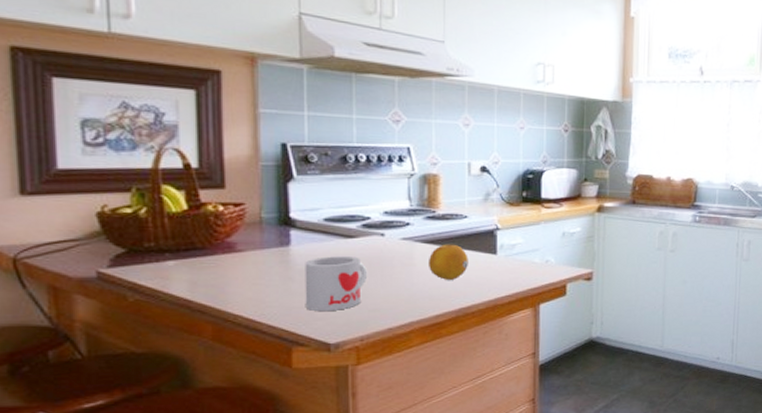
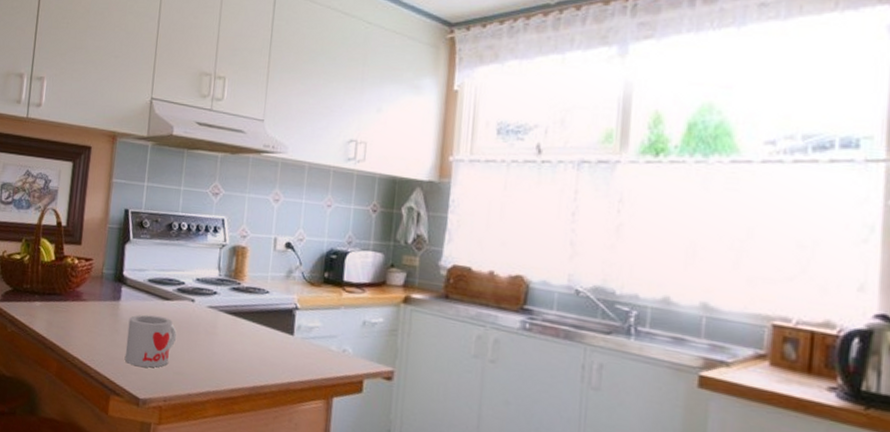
fruit: present [427,244,468,280] -> none [228,317,266,356]

